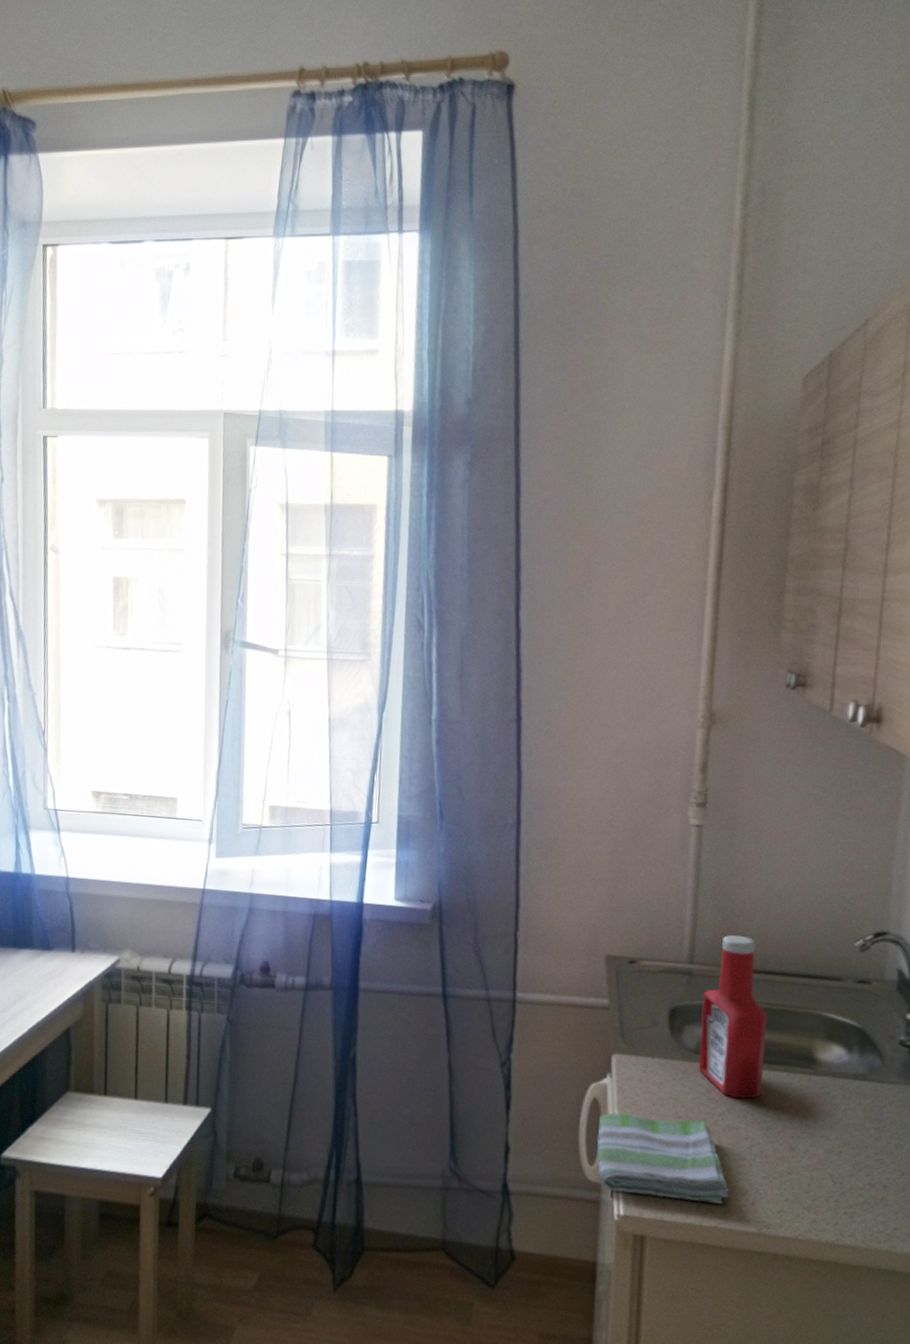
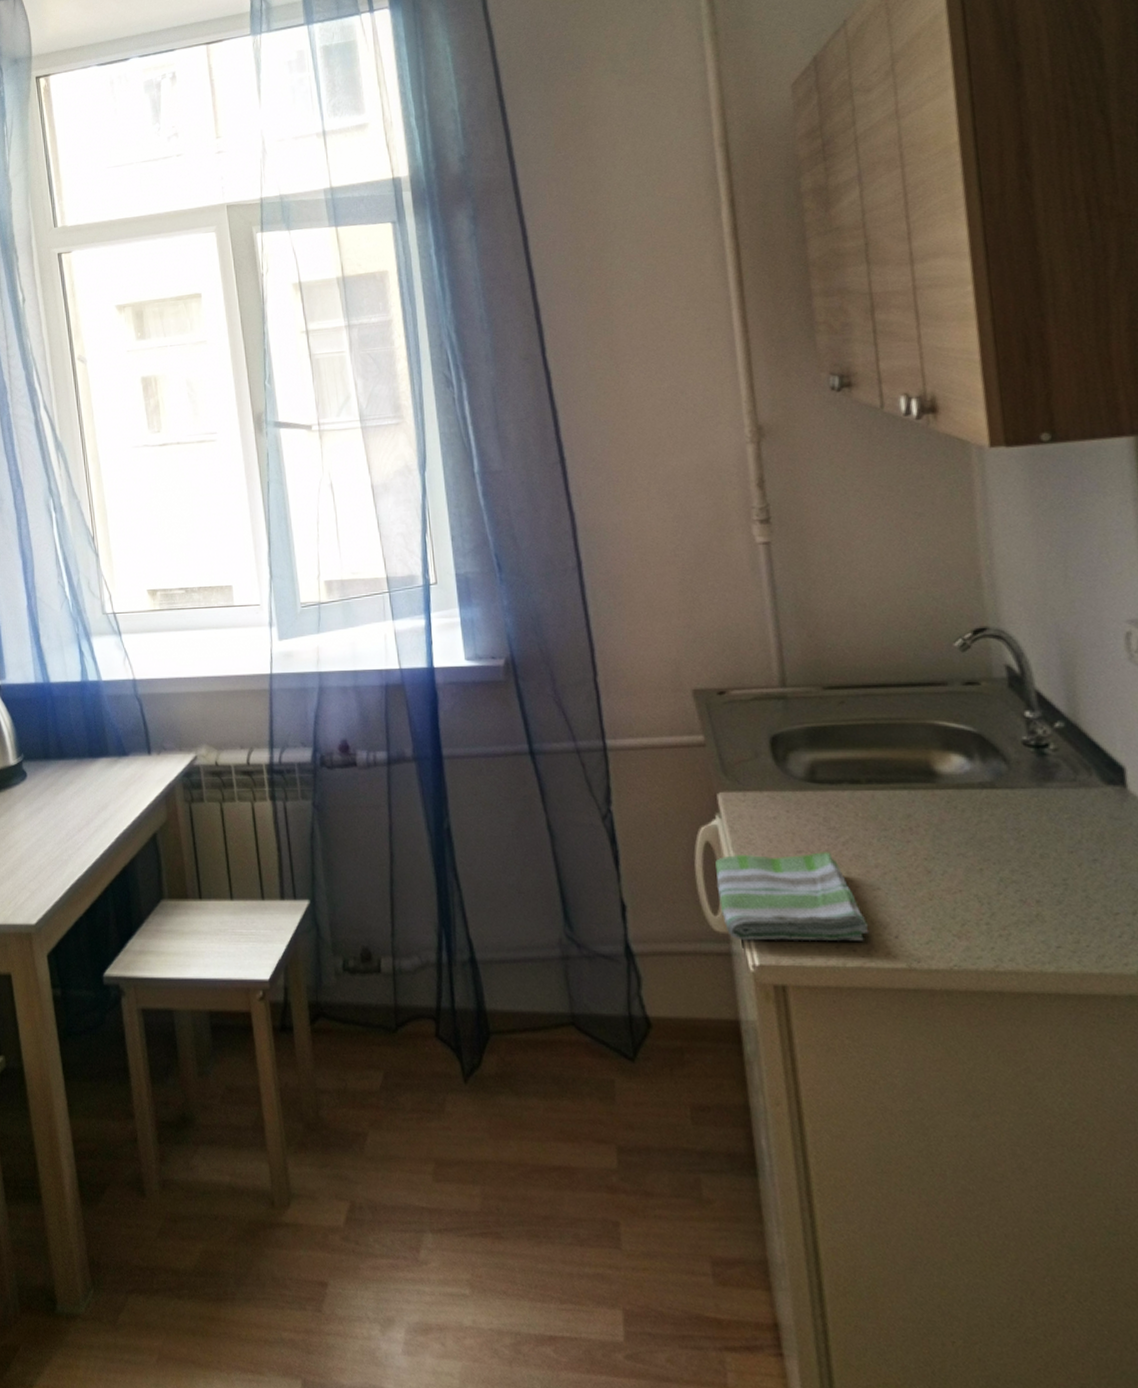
ketchup bottle: present [698,935,768,1099] -> none [802,650,885,825]

